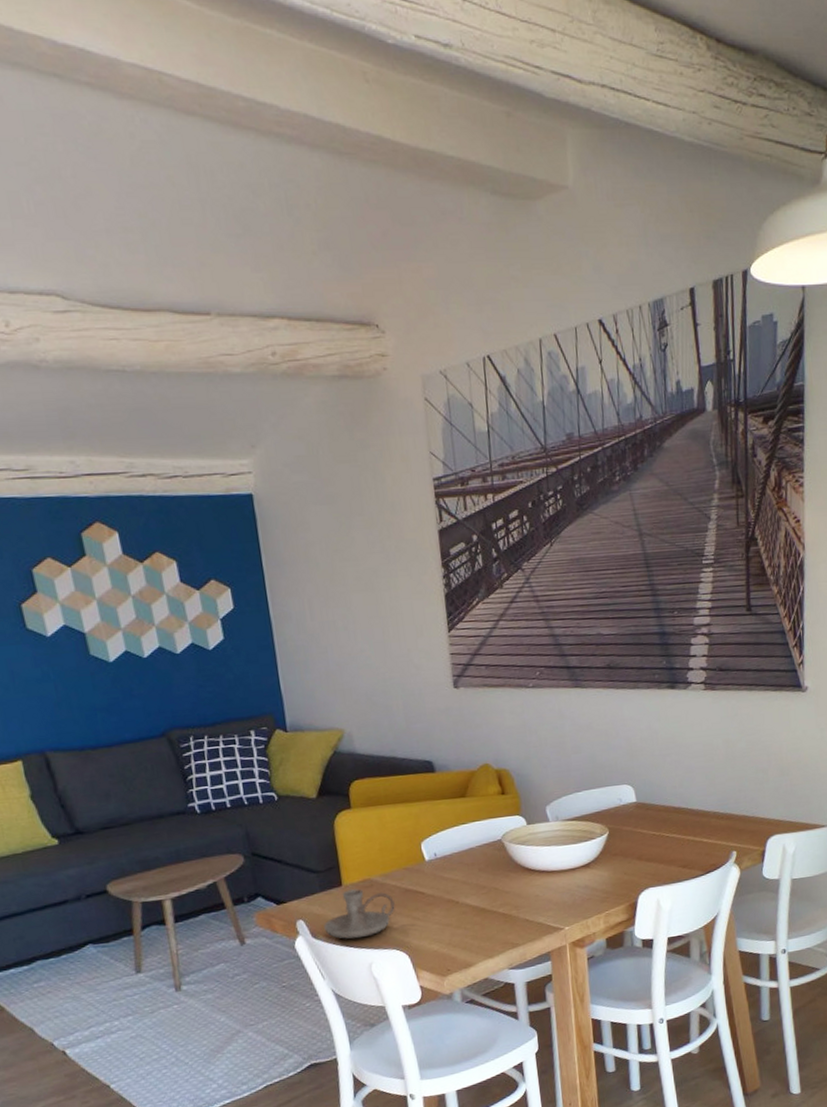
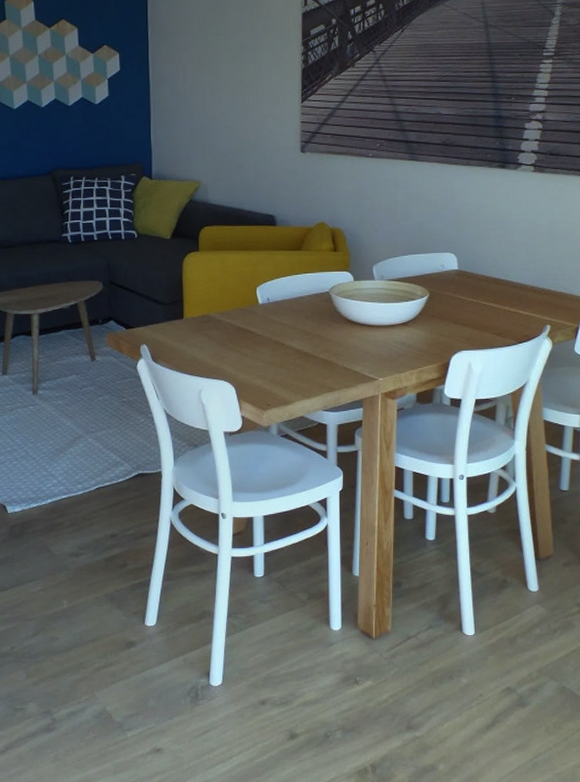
candle holder: present [324,888,395,939] -> none [164,321,227,367]

